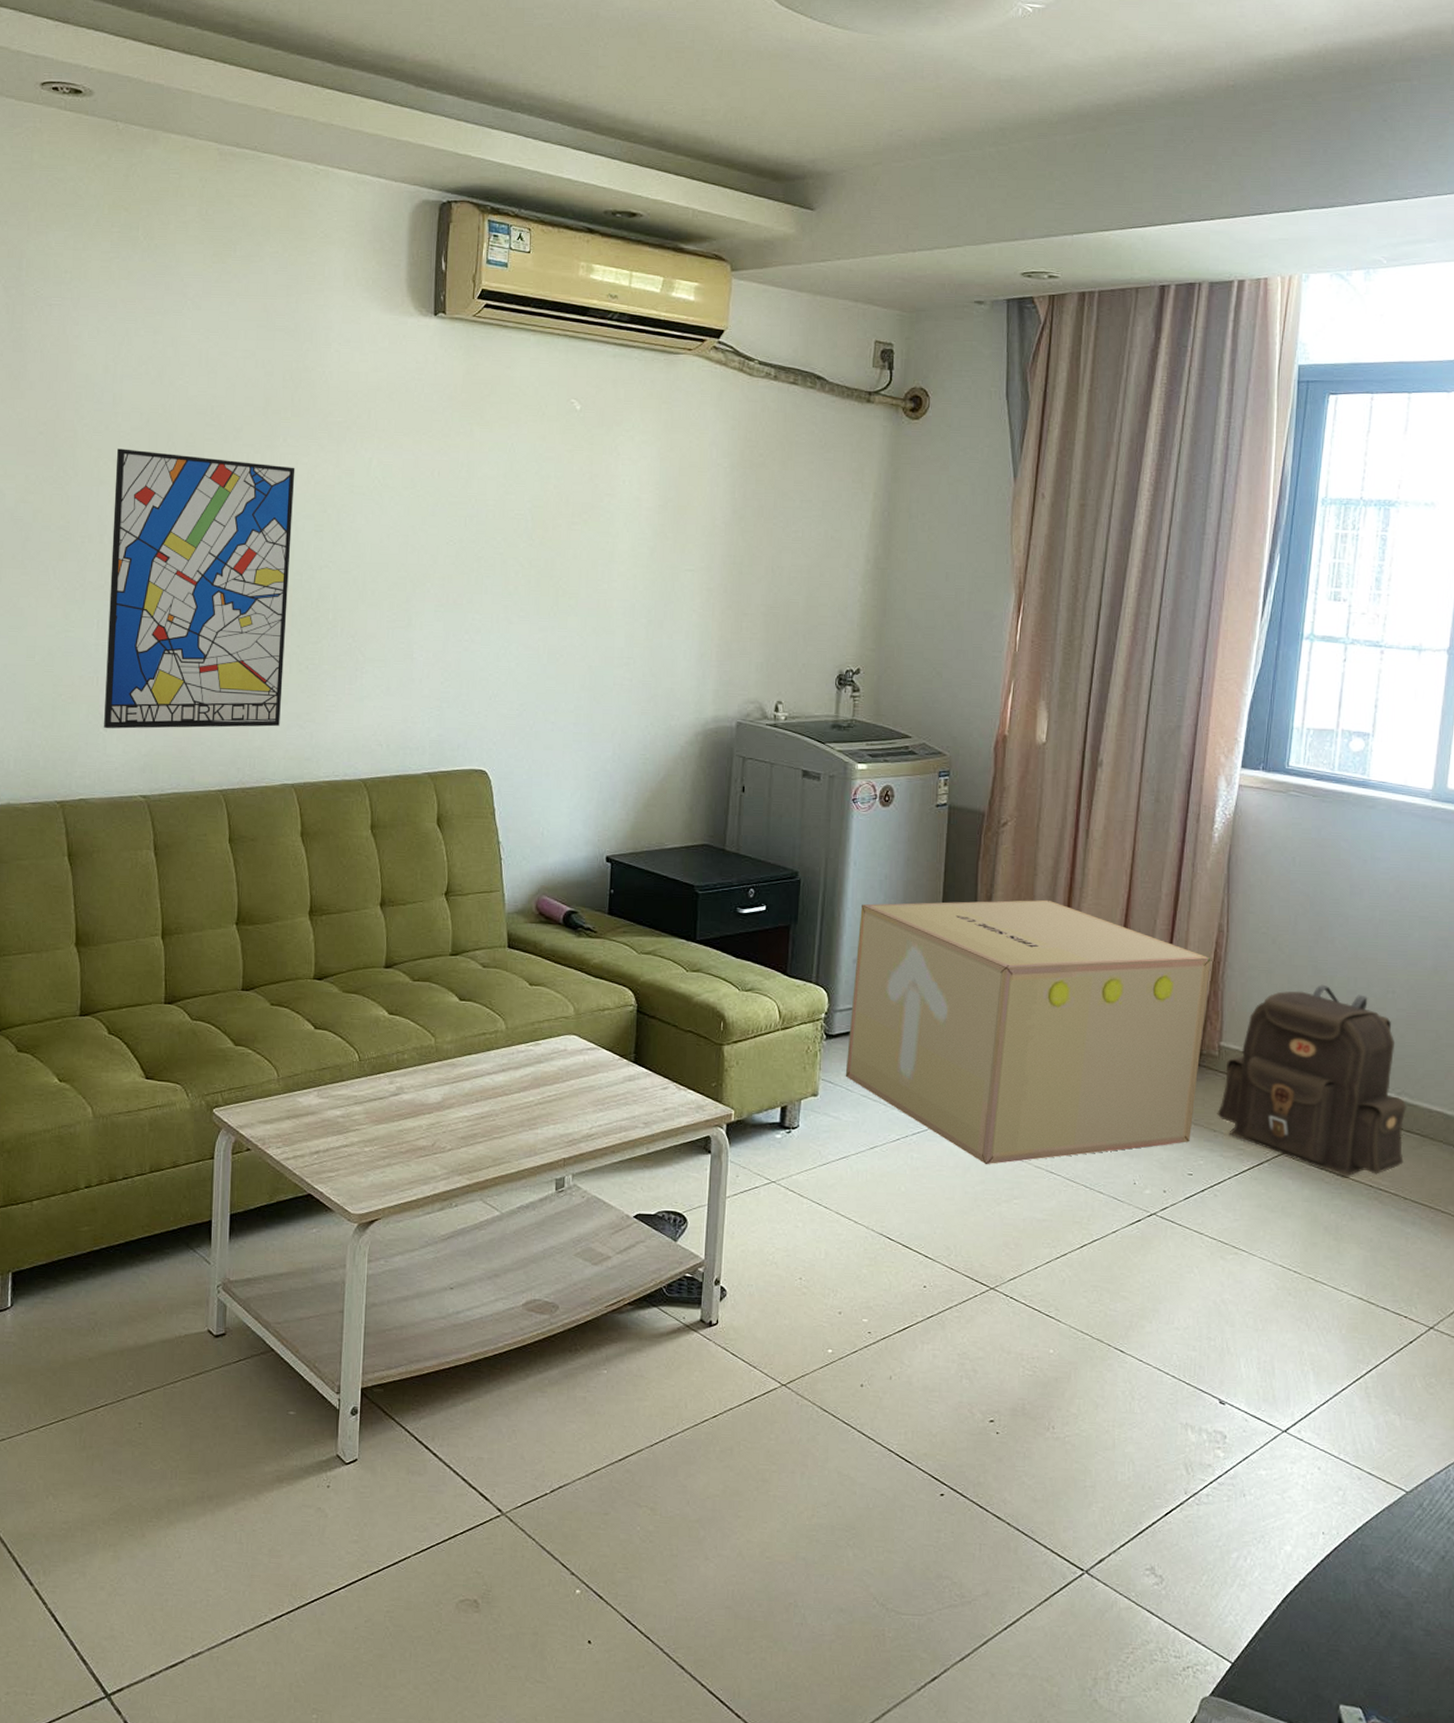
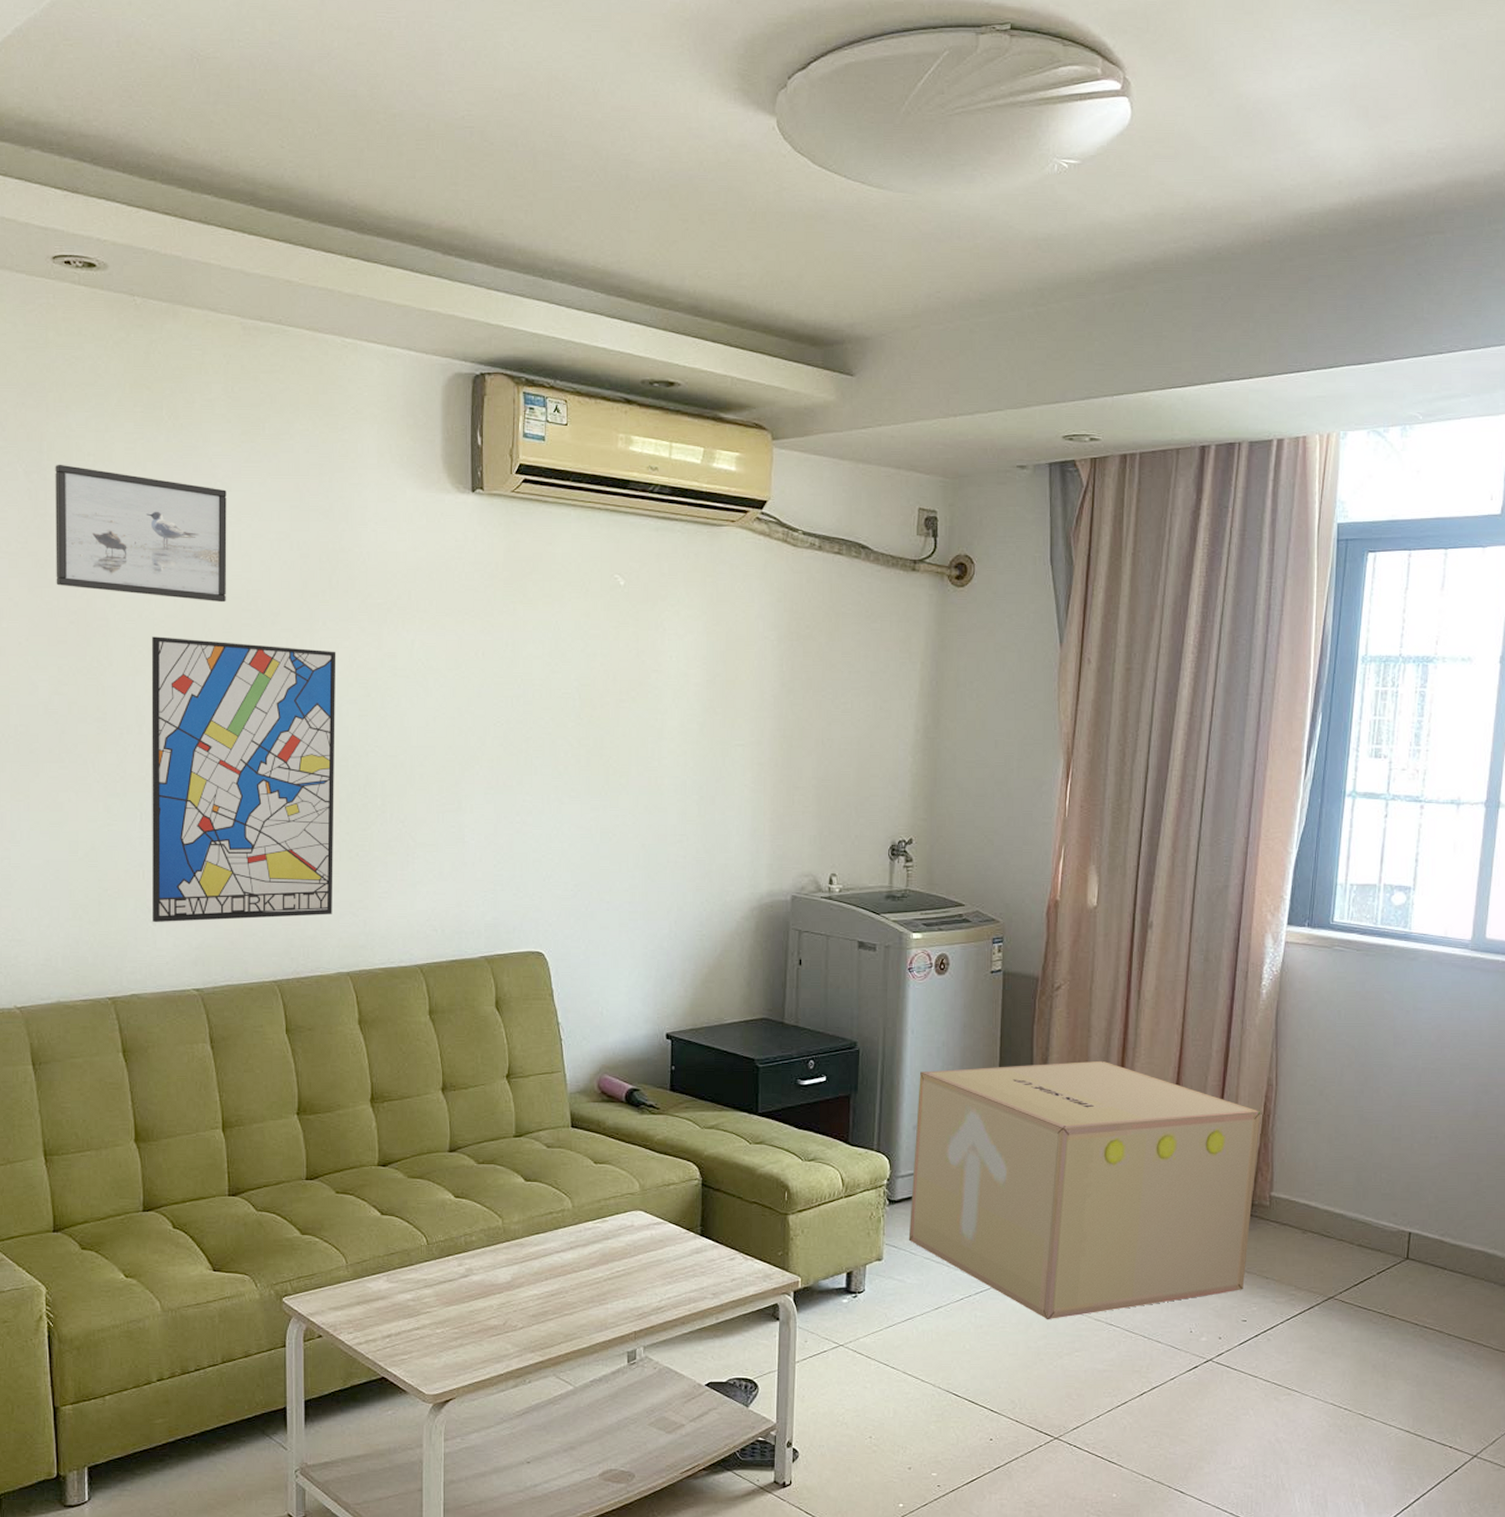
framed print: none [28,280,196,417] -> present [55,464,227,603]
backpack: present [1217,984,1408,1177] -> none [1269,1133,1451,1317]

